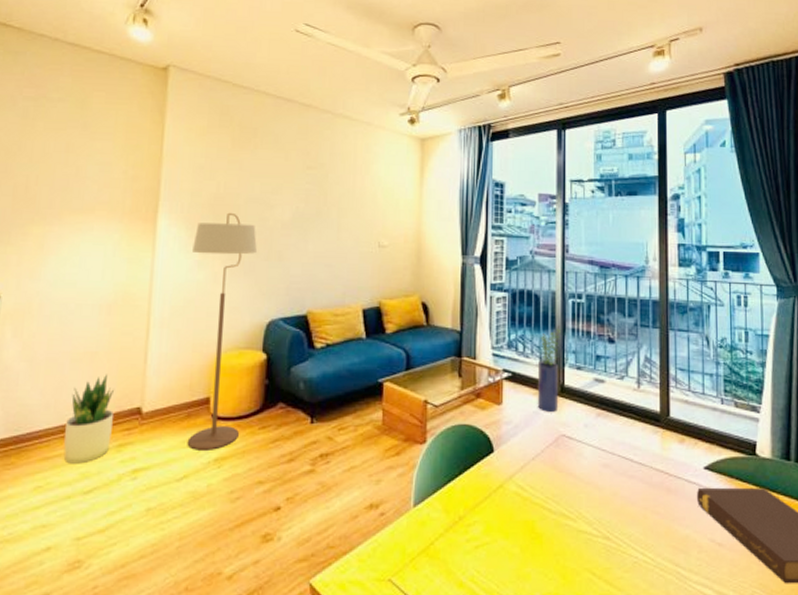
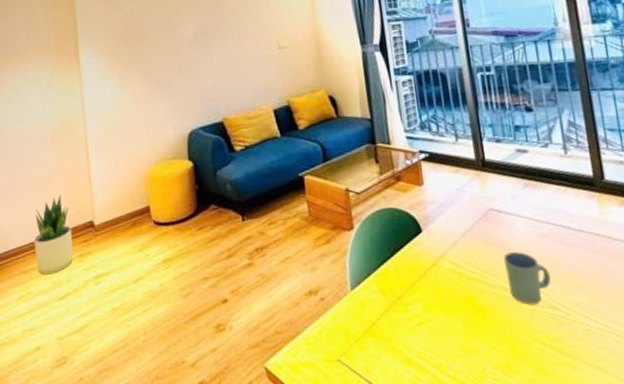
floor lamp: present [187,212,257,450] -> none [112,37,180,254]
vase: present [537,325,560,412] -> none [452,101,482,188]
mug: none [568,480,609,533] -> present [504,252,552,305]

